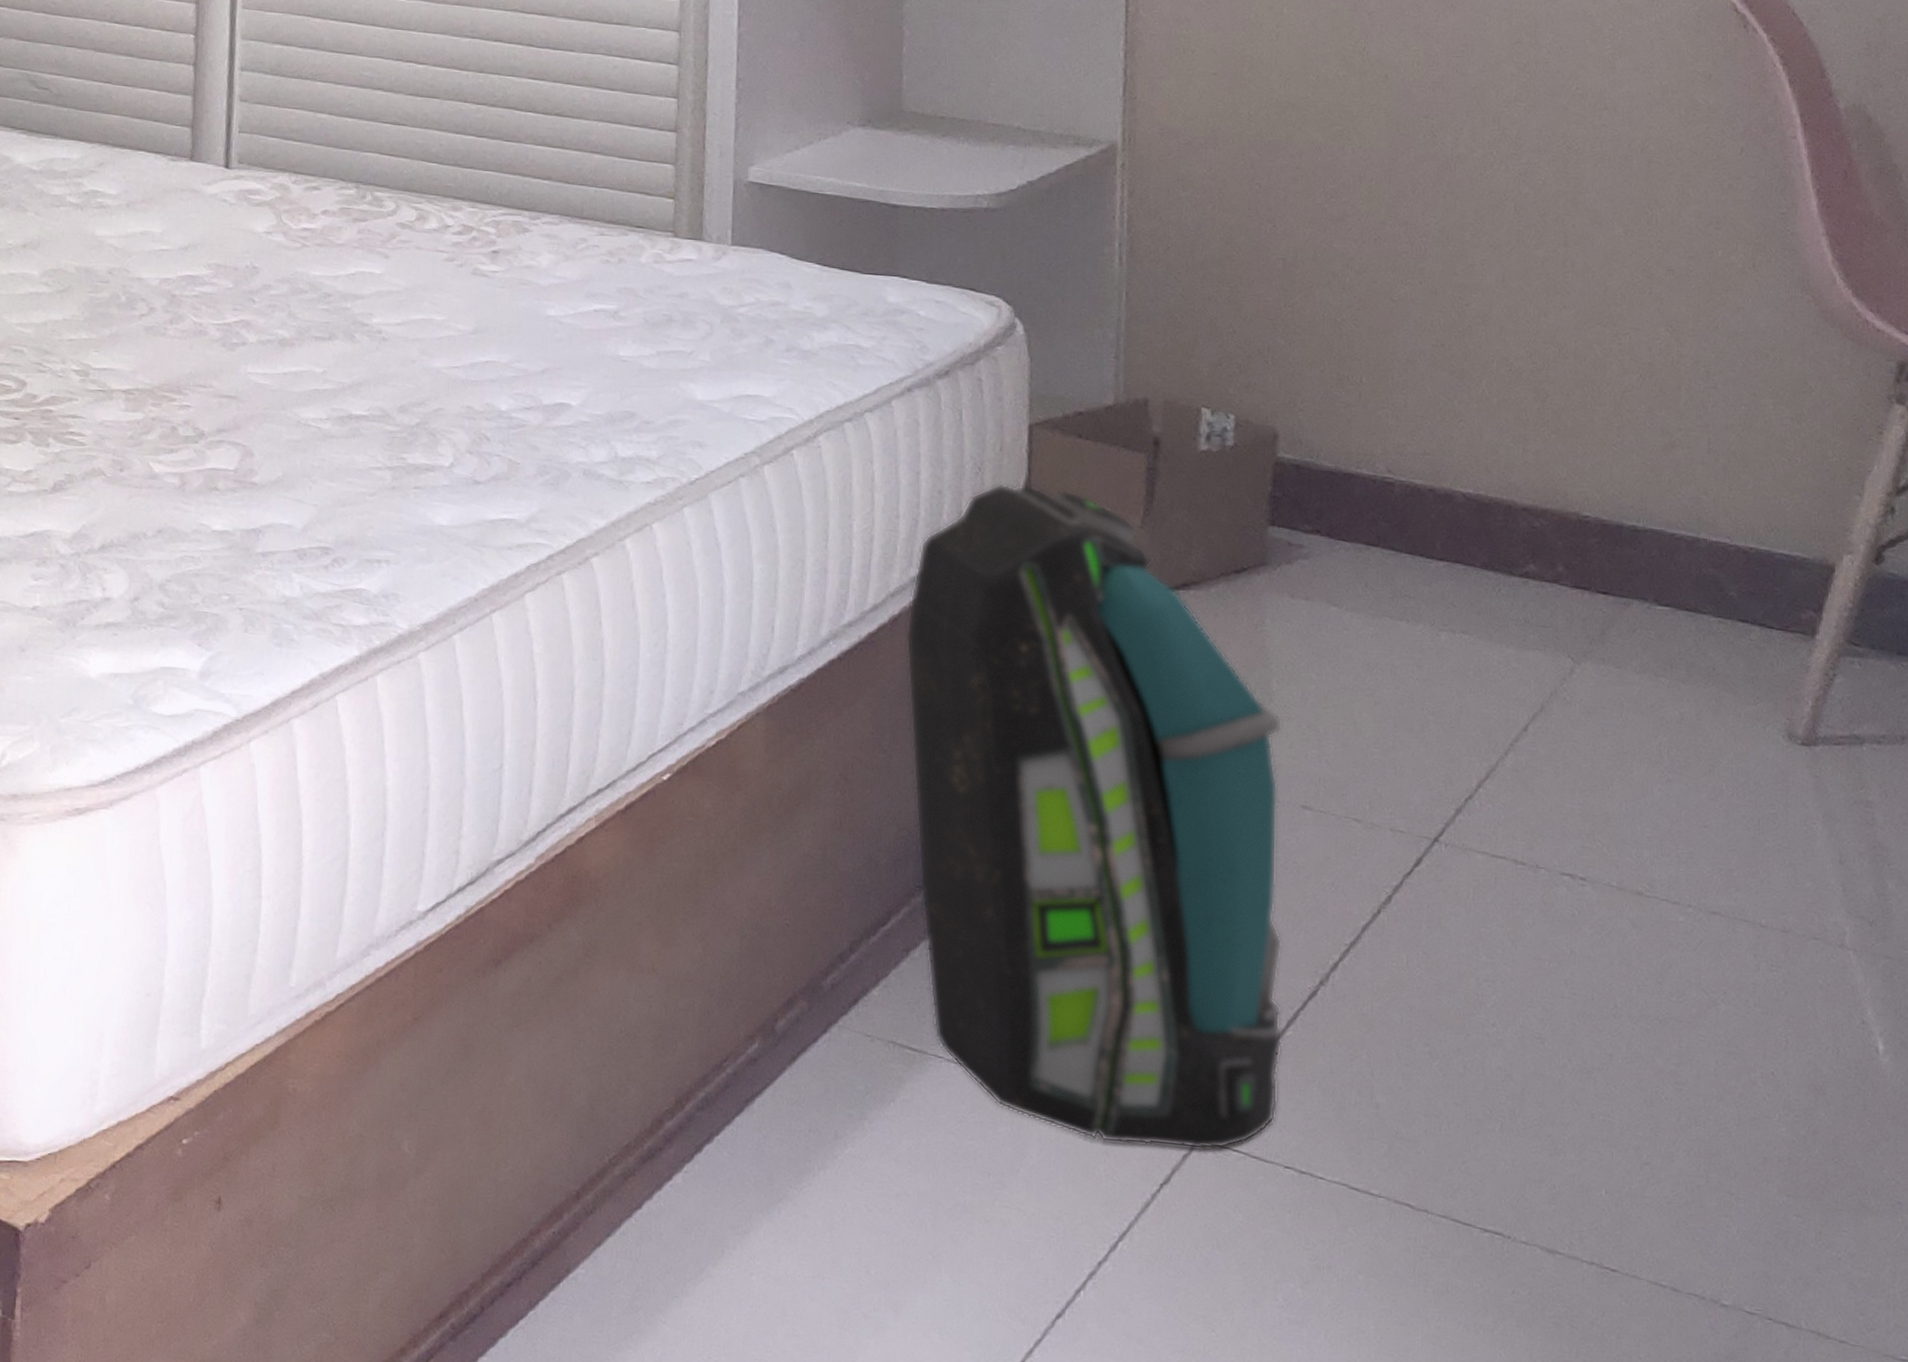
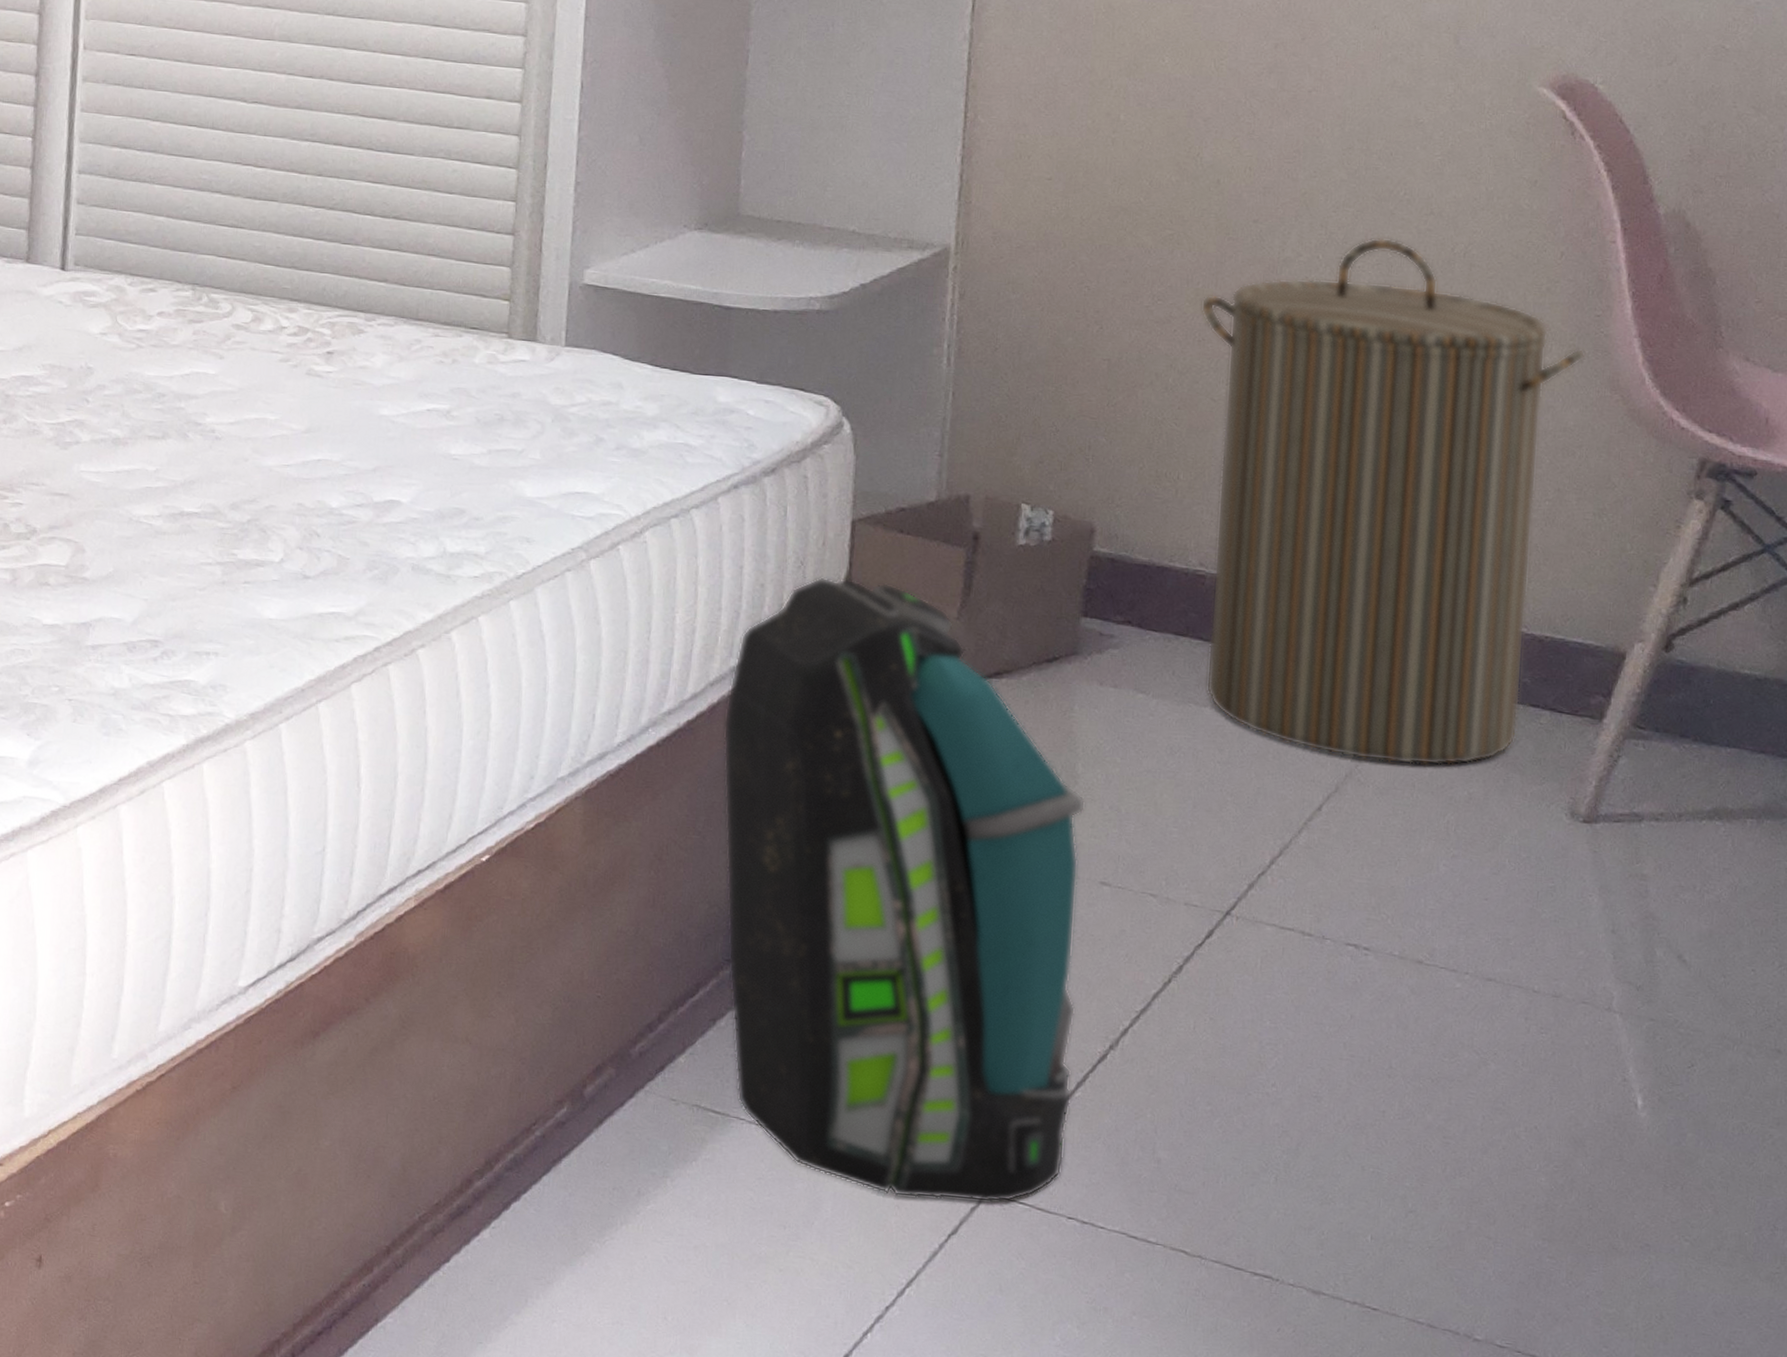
laundry hamper: none [1375,133,1773,684] -> present [1201,237,1586,766]

